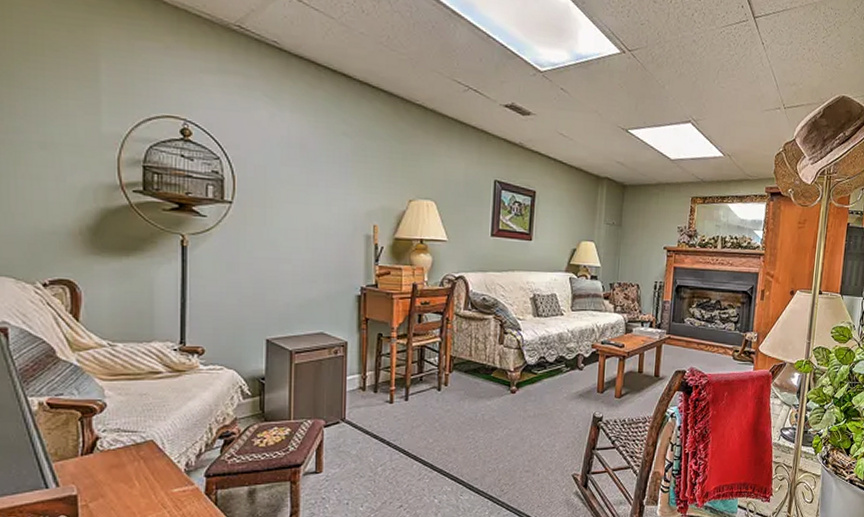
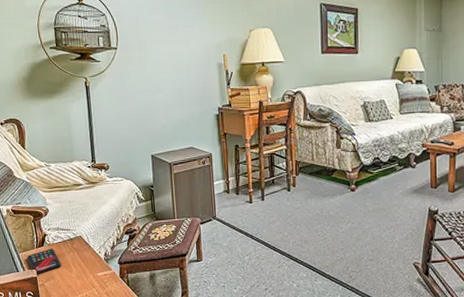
smartphone: none [65,457,118,493] -> present [27,249,61,275]

